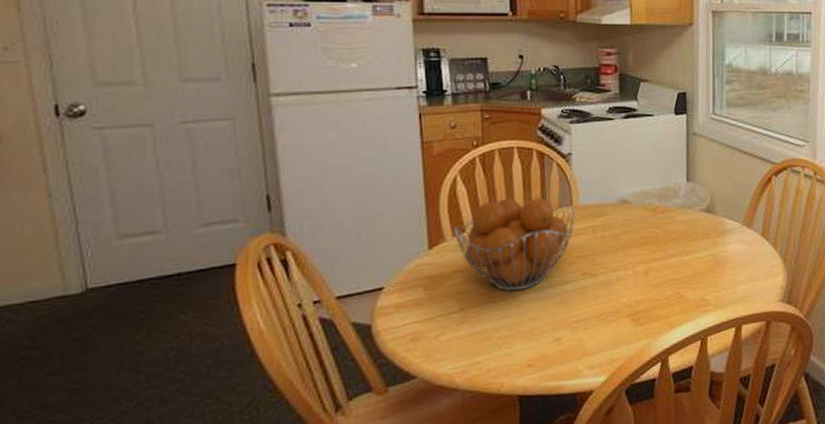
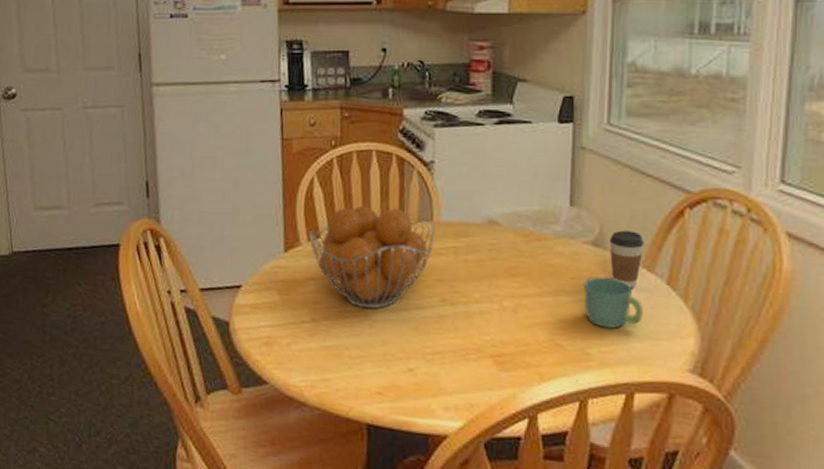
mug: none [700,236,745,277] -> present [584,276,643,329]
coffee cup: none [717,197,744,242] -> present [609,230,644,288]

